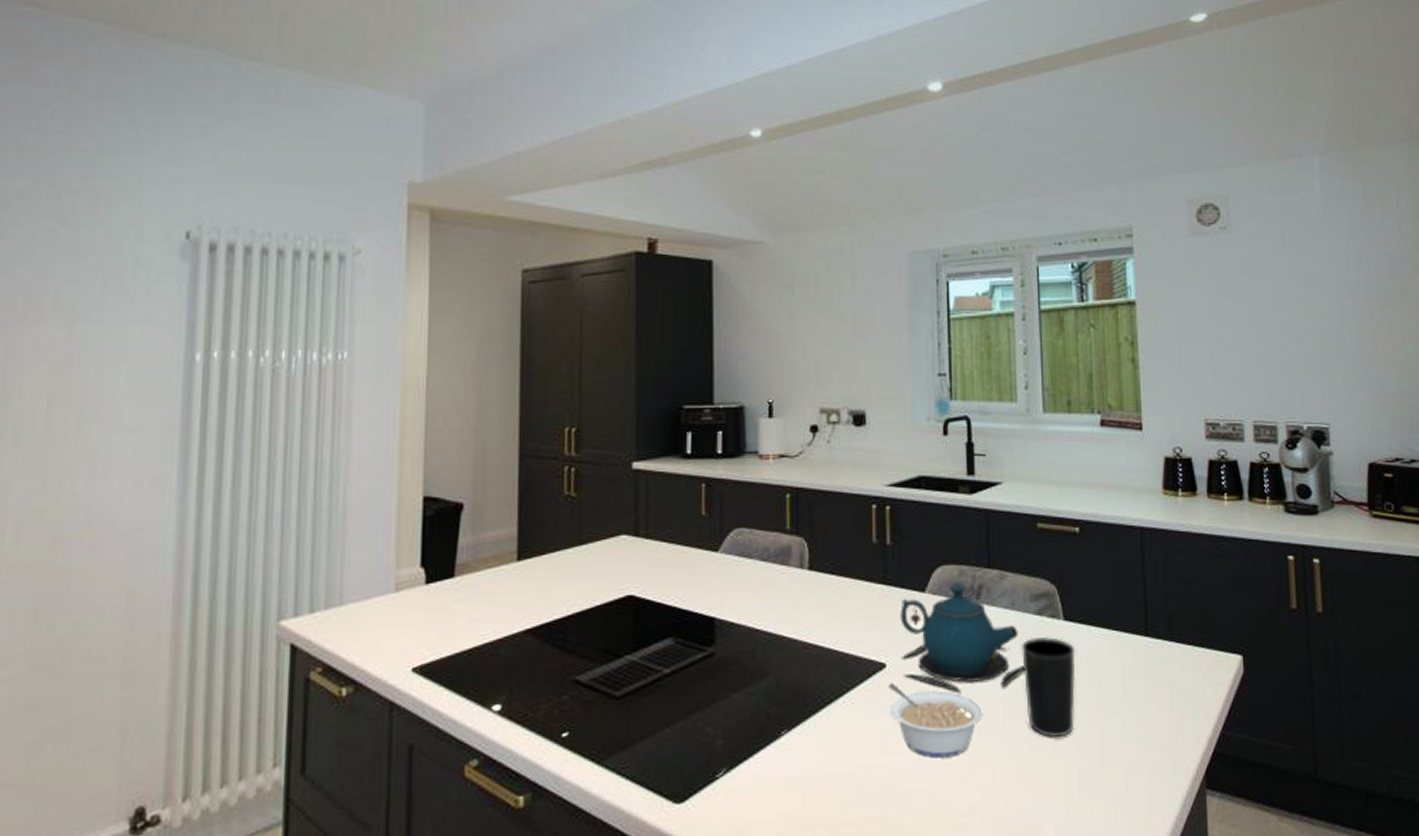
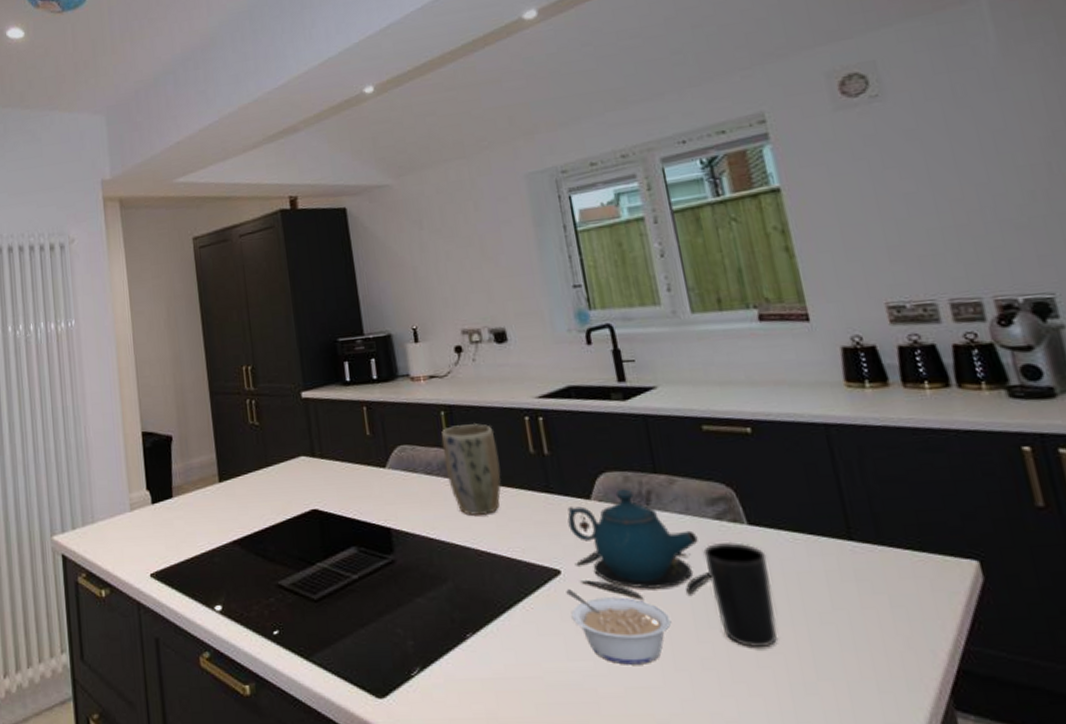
plant pot: none [783,509,840,606] -> present [441,423,502,515]

